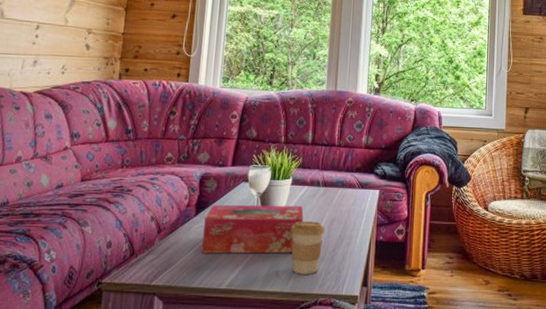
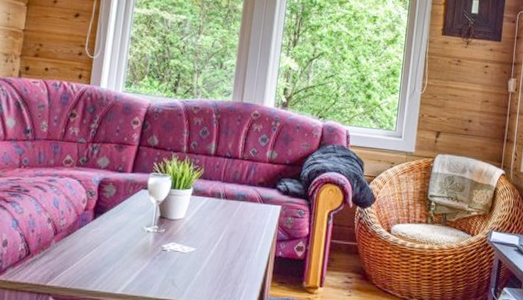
tissue box: present [202,204,304,254] -> none [98,210,203,263]
coffee cup: present [291,222,325,274] -> none [188,232,224,285]

